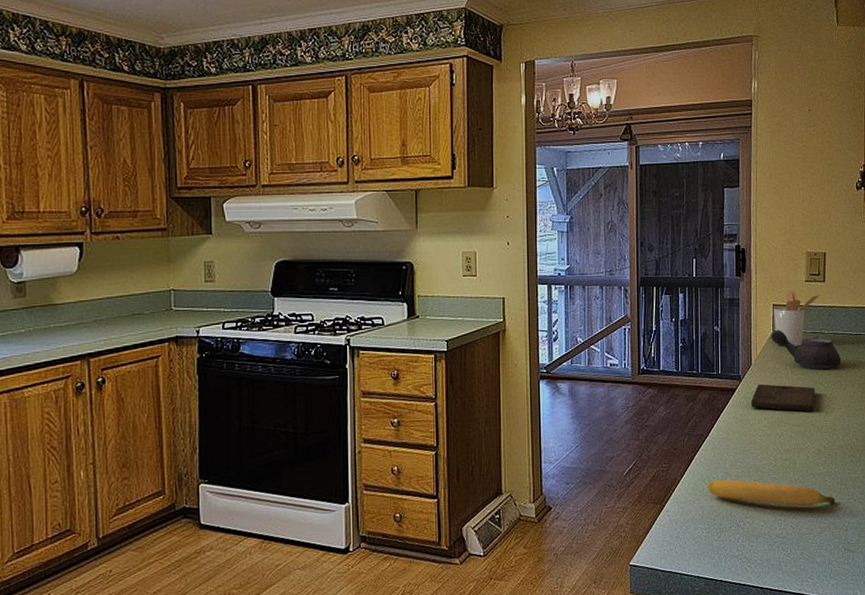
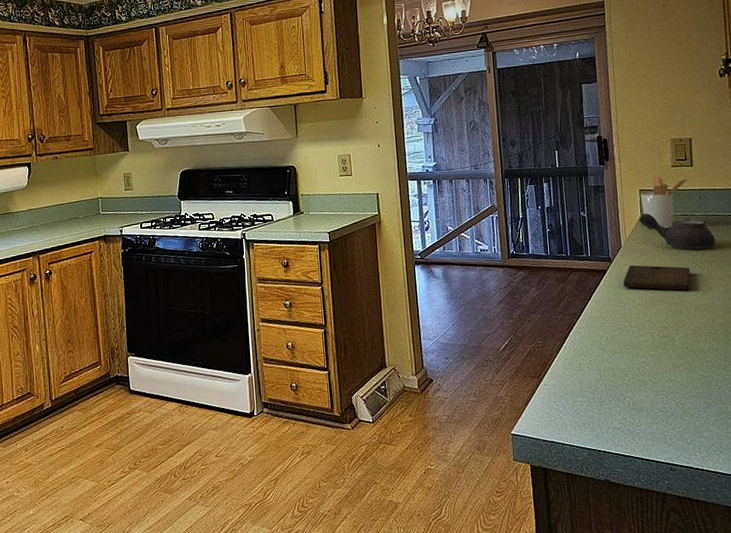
banana: present [707,479,835,507] -> none [583,355,720,382]

